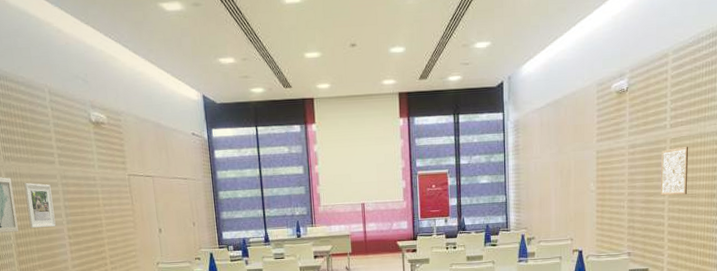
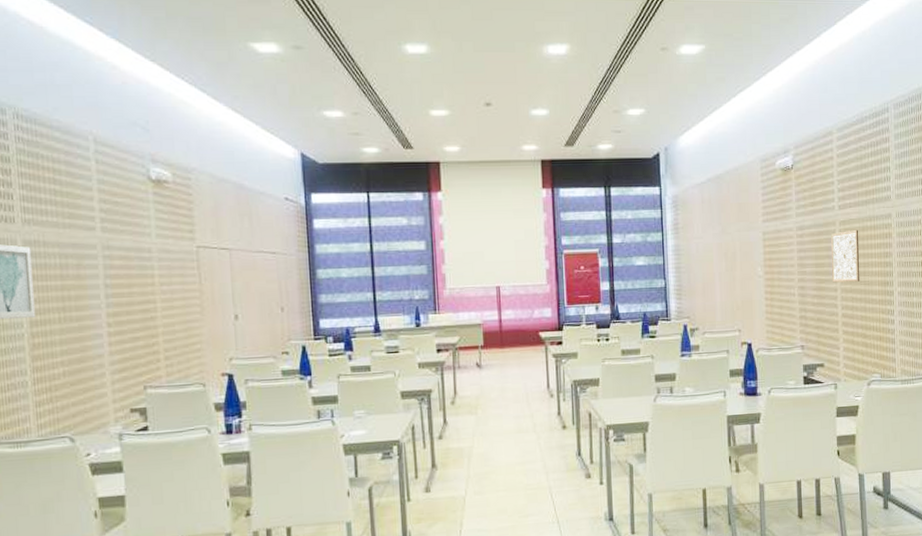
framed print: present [23,183,56,229] -> none [47,254,91,314]

